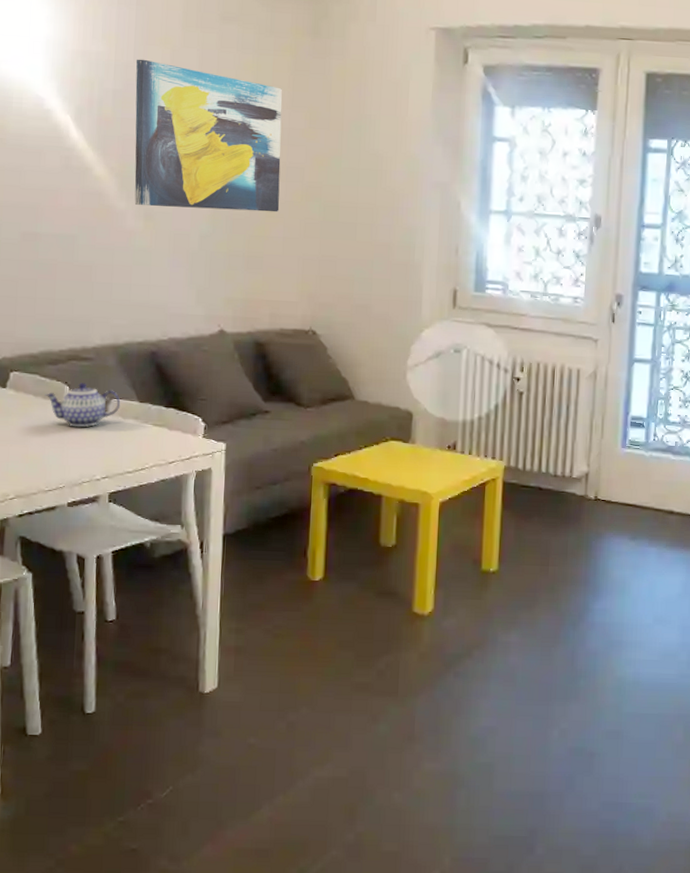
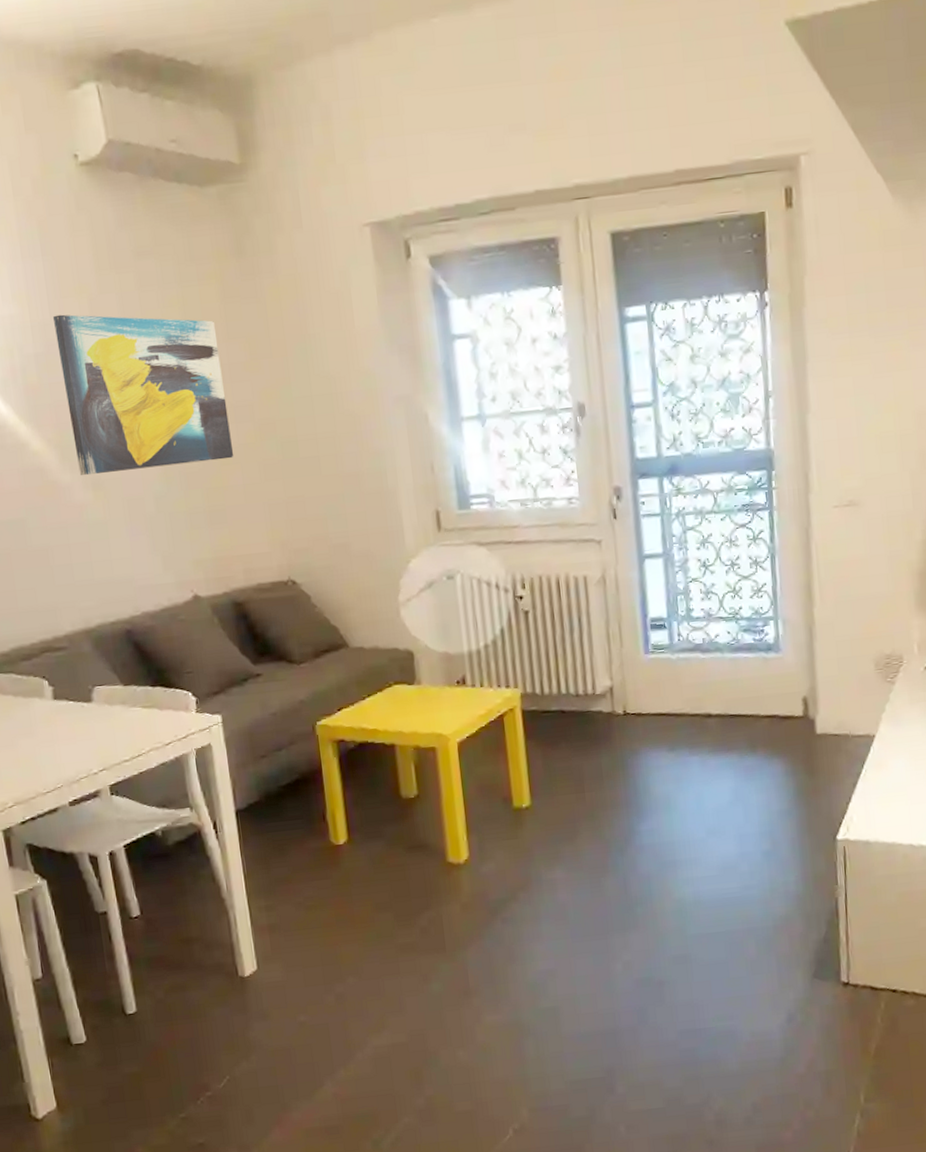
teapot: present [44,383,121,428] -> none [24,674,105,723]

